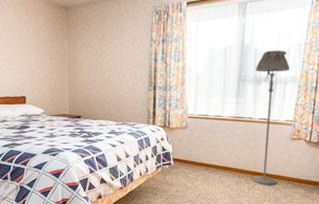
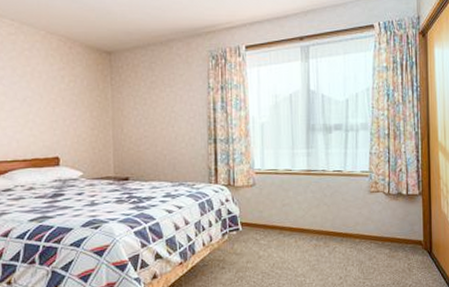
floor lamp: present [251,50,290,185] -> none [323,95,360,247]

